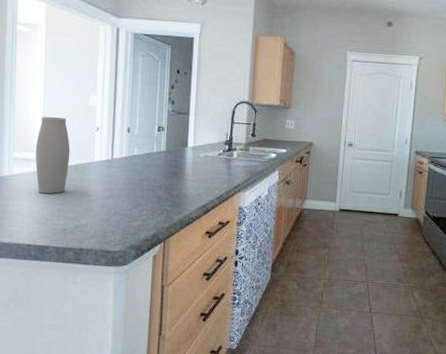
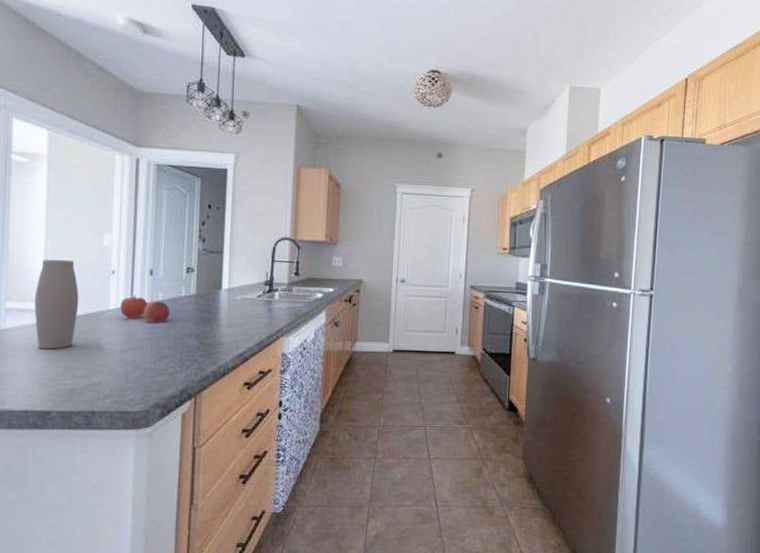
fruit: none [103,150,126,171] -> present [120,295,148,319]
fruit: none [122,155,143,175] -> present [143,301,169,324]

